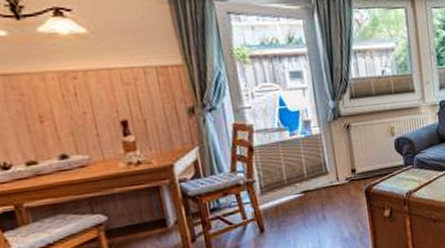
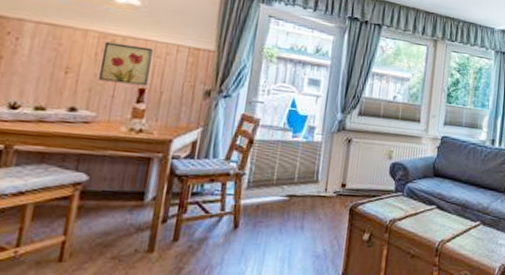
wall art: none [66,76,128,122] -> present [99,41,153,86]

